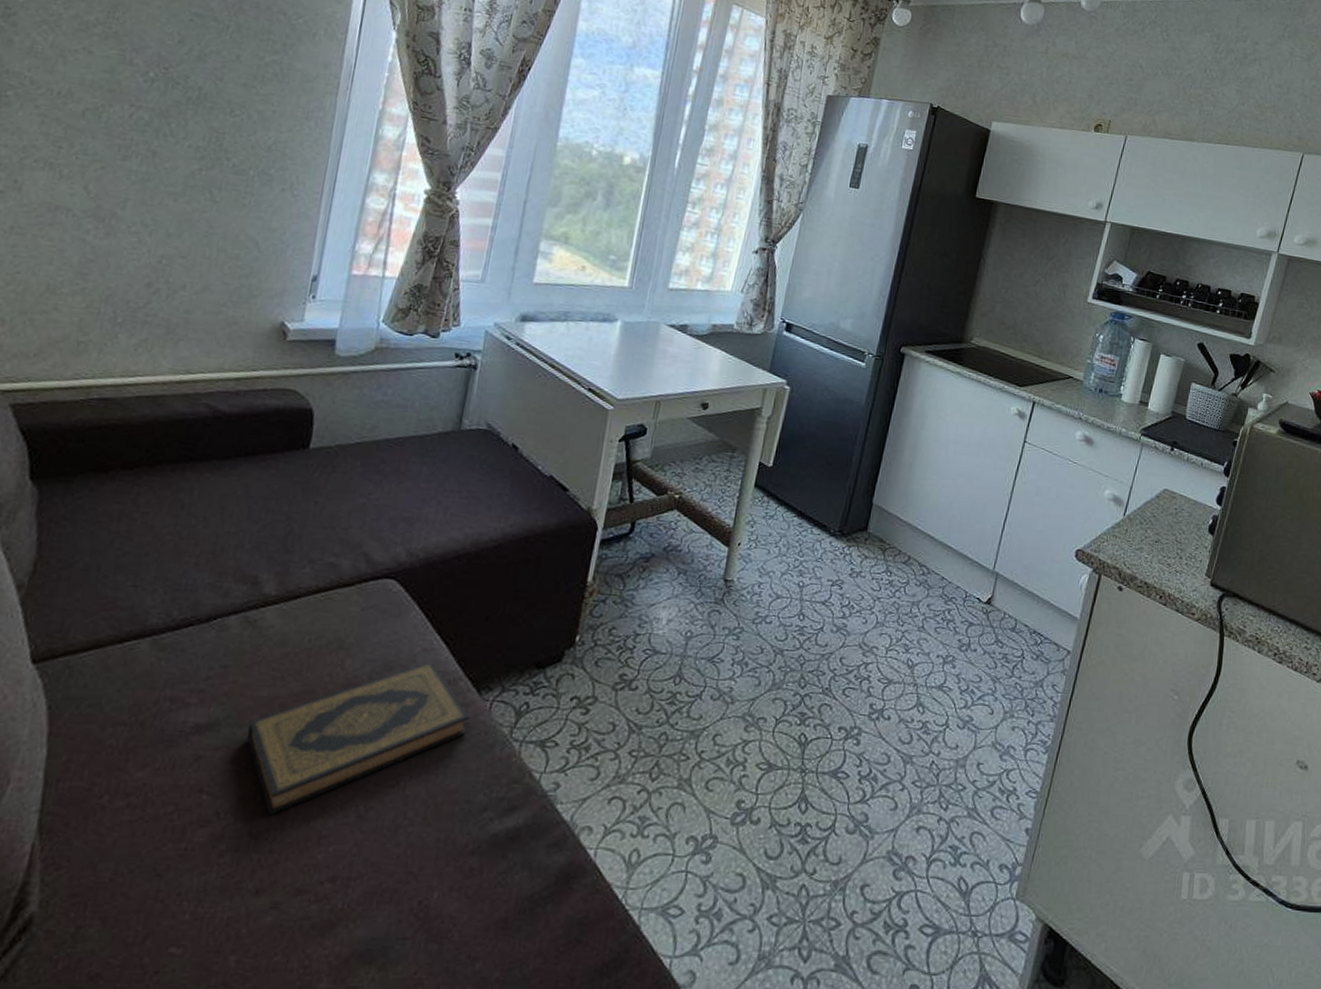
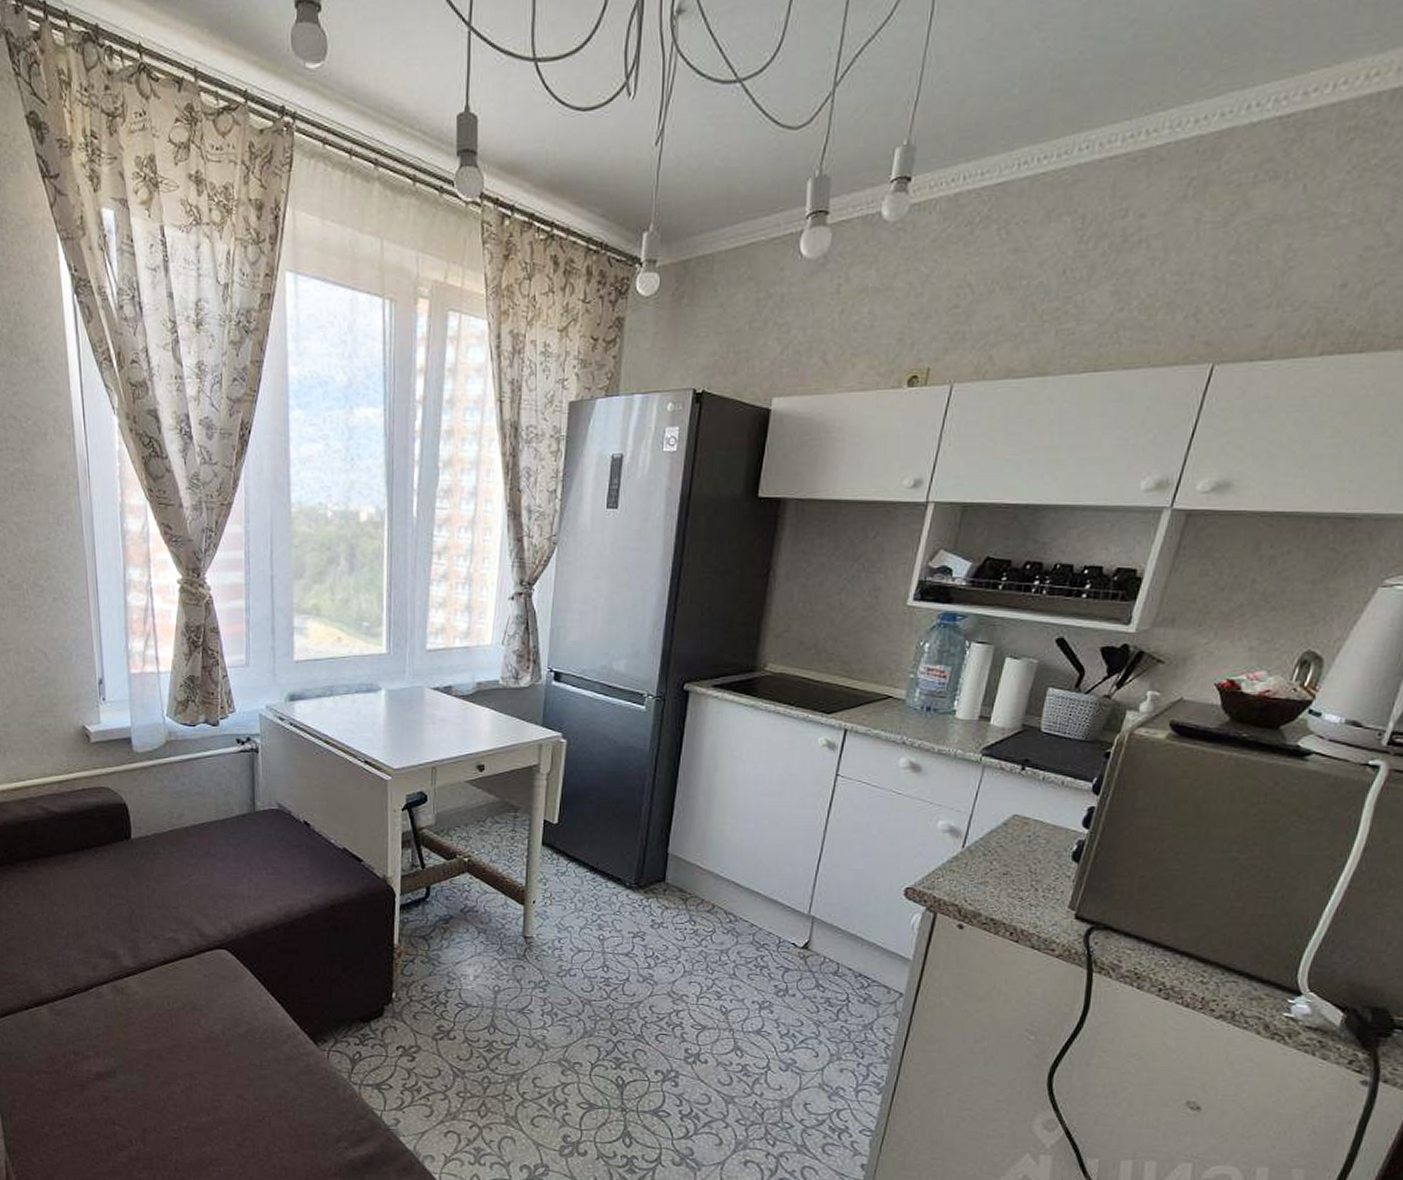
hardback book: present [246,661,470,815] -> none [136,1018,313,1142]

